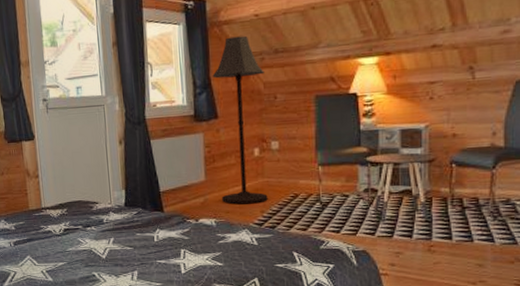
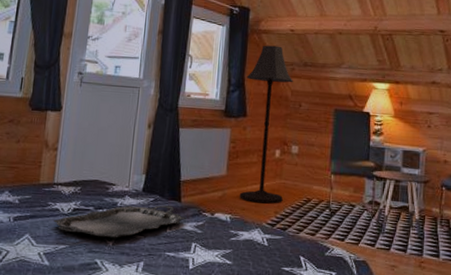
serving tray: none [49,217,171,252] -> present [54,205,186,238]

